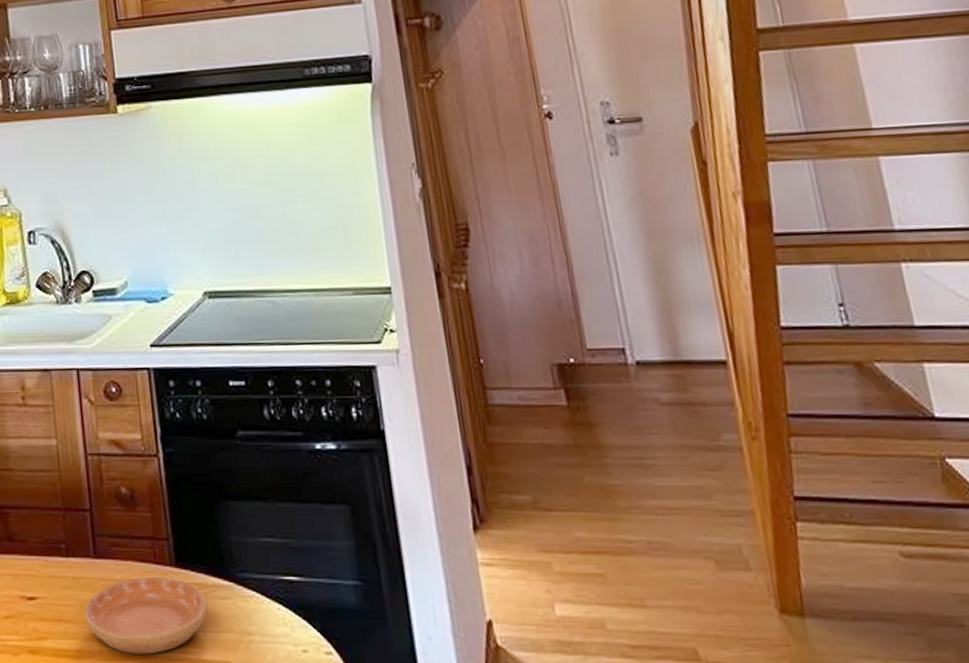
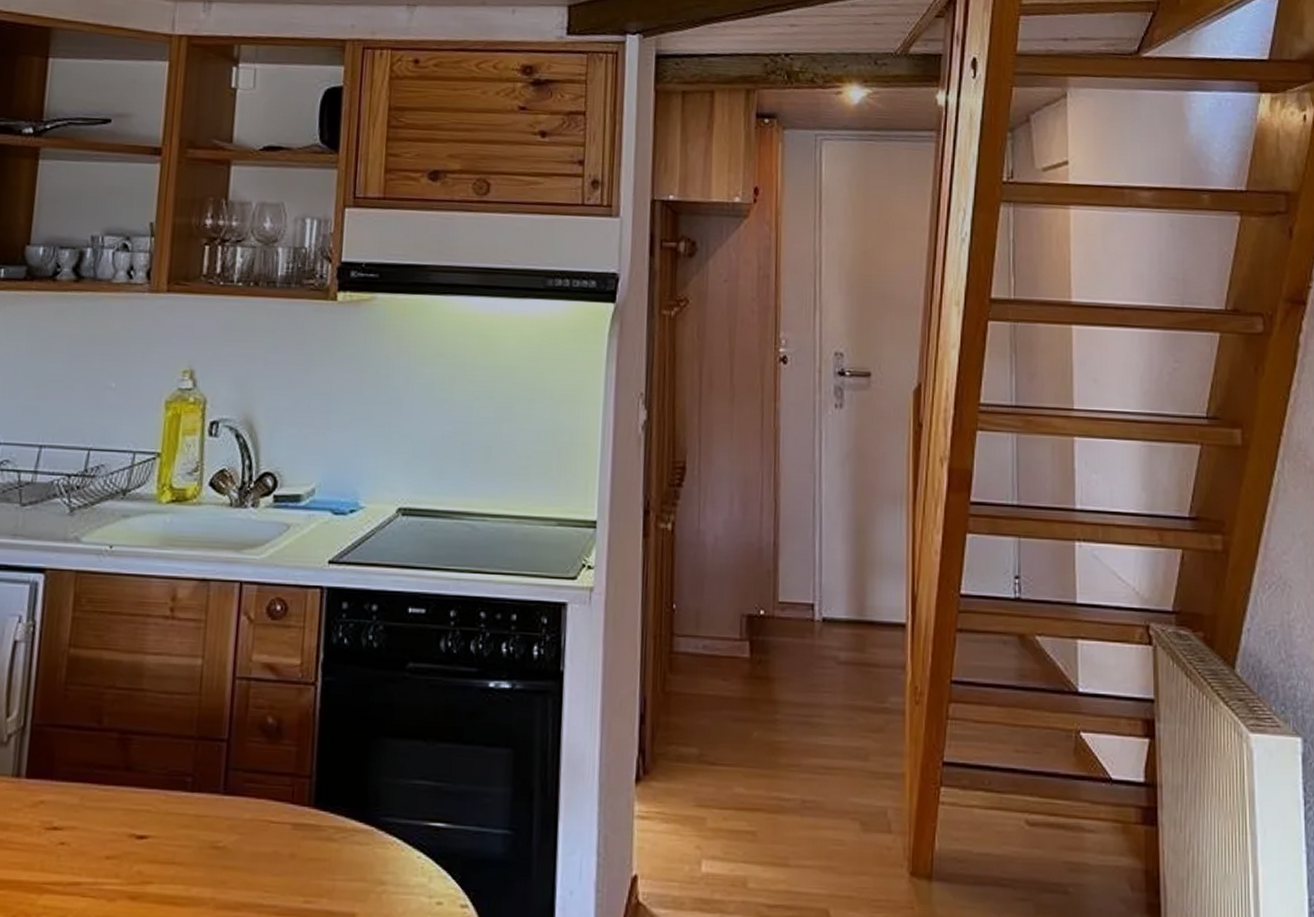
saucer: present [84,576,208,654] -> none [201,817,342,903]

